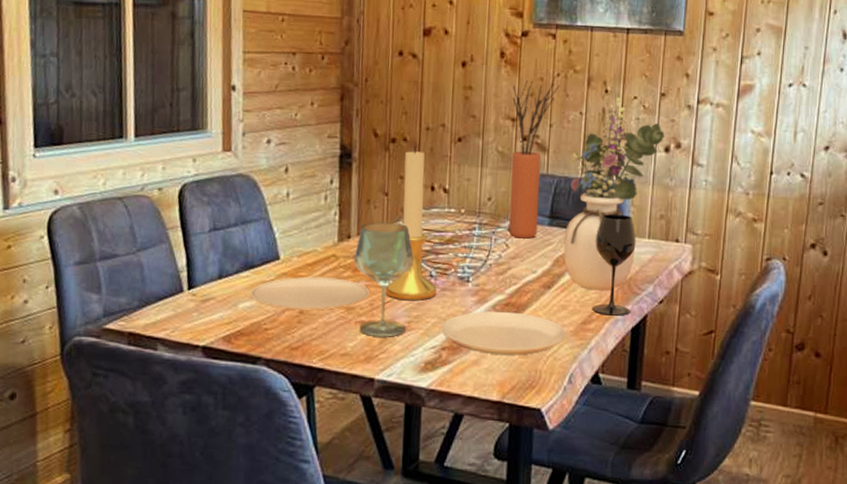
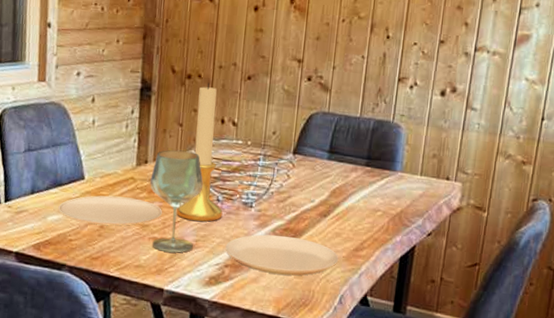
vase: present [509,76,560,239] -> none [290,21,345,171]
bouquet: present [563,96,665,291] -> none [340,42,442,222]
wineglass: present [591,213,636,316] -> none [363,151,409,245]

